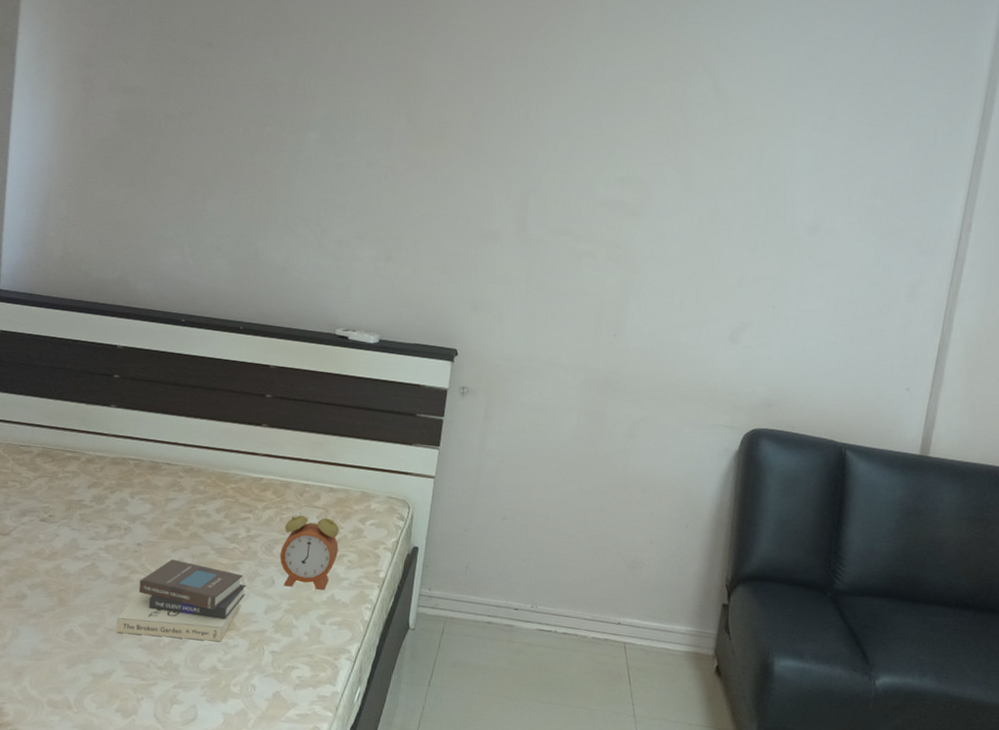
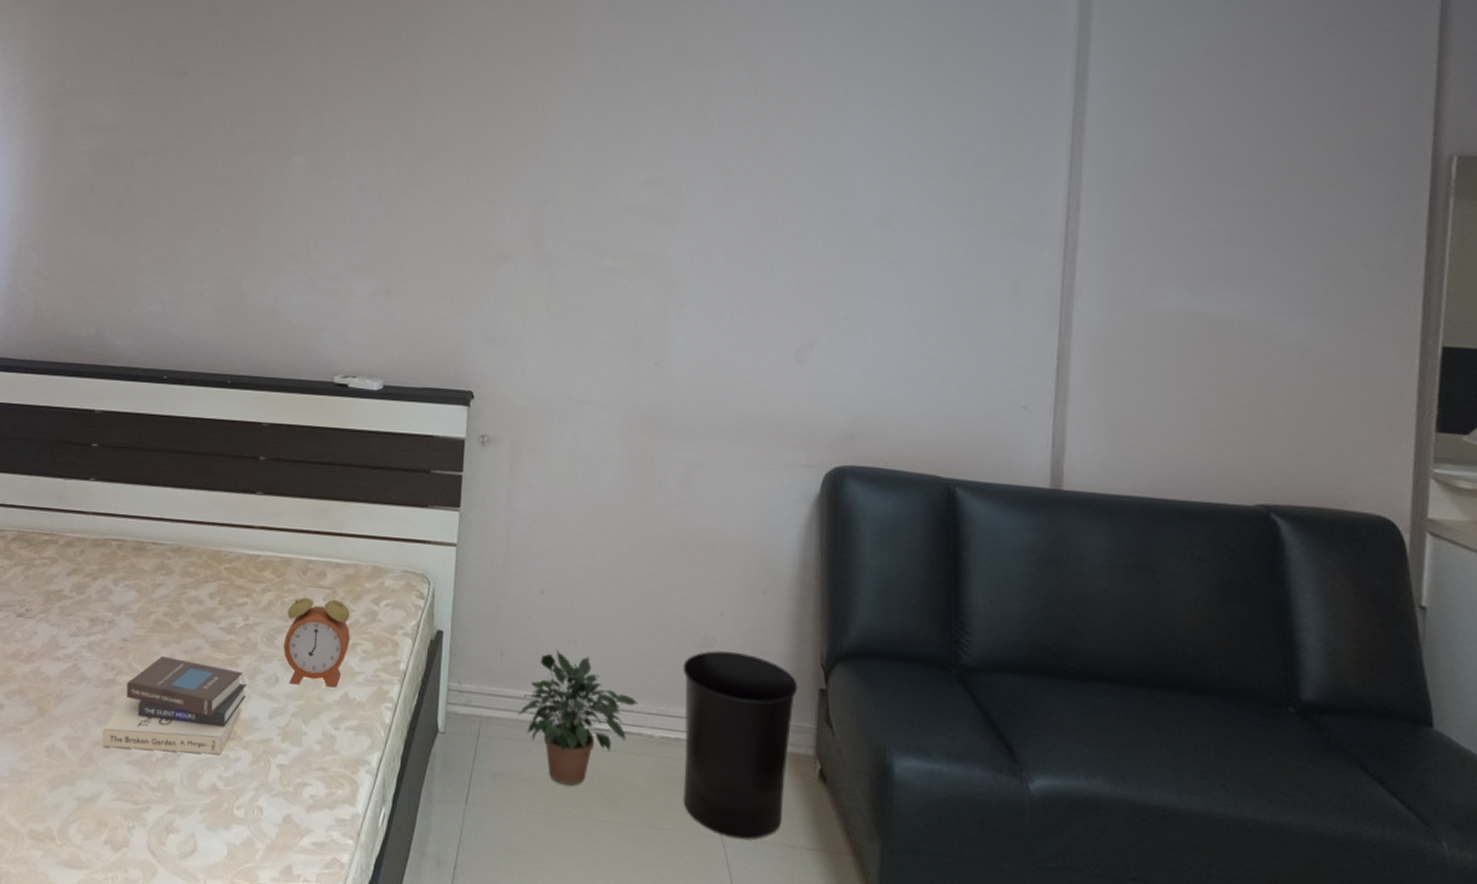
potted plant: none [476,566,577,674] -> present [517,649,639,786]
waste bin: none [606,571,706,718] -> present [682,651,798,839]

